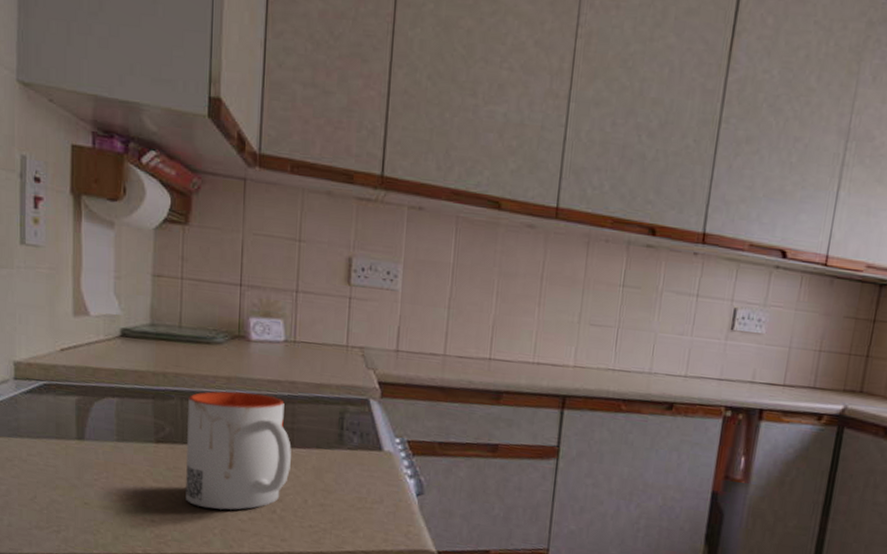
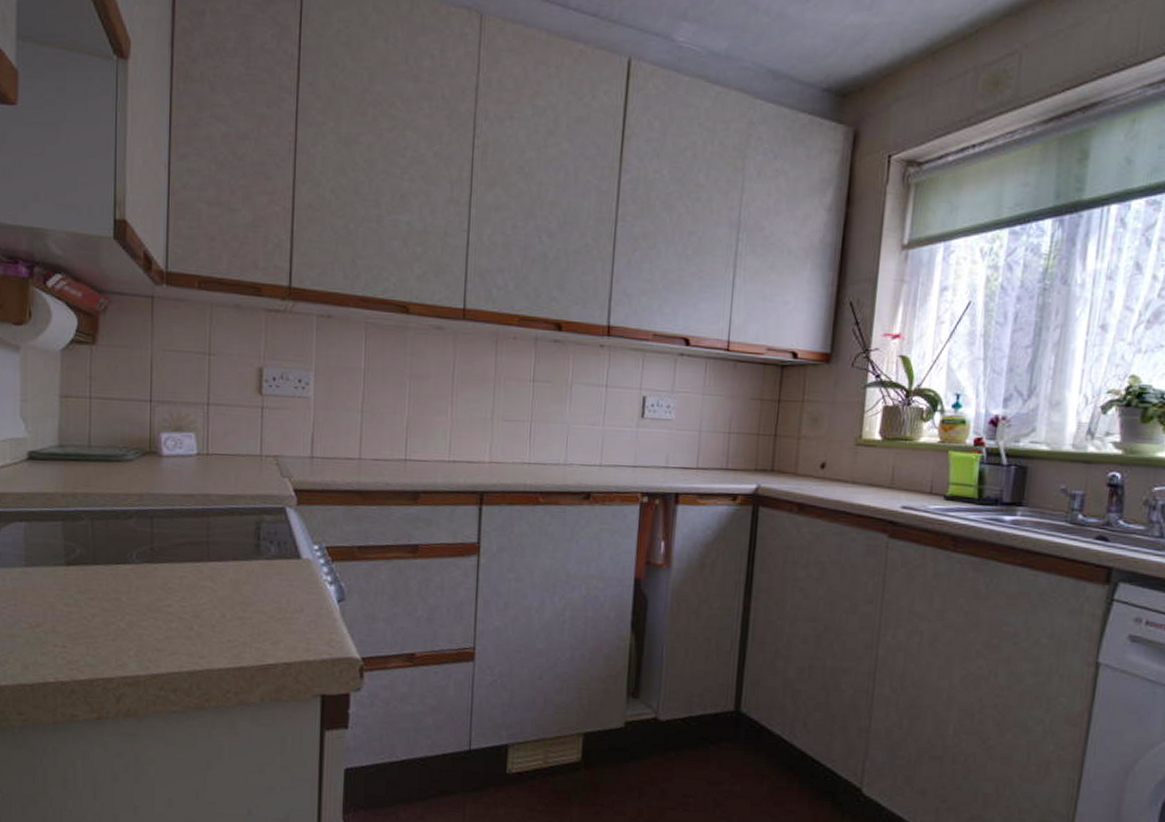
mug: present [185,391,291,510] -> none [98,508,207,630]

